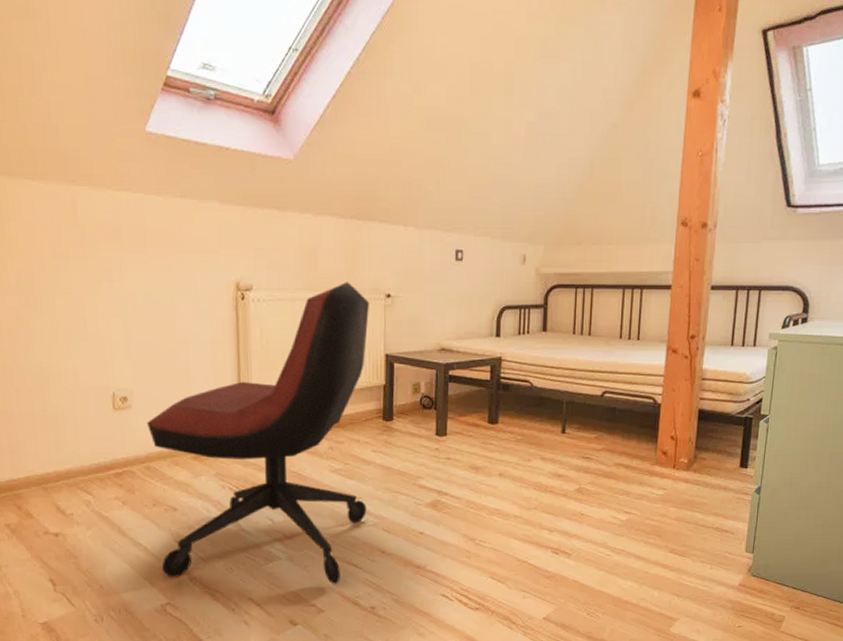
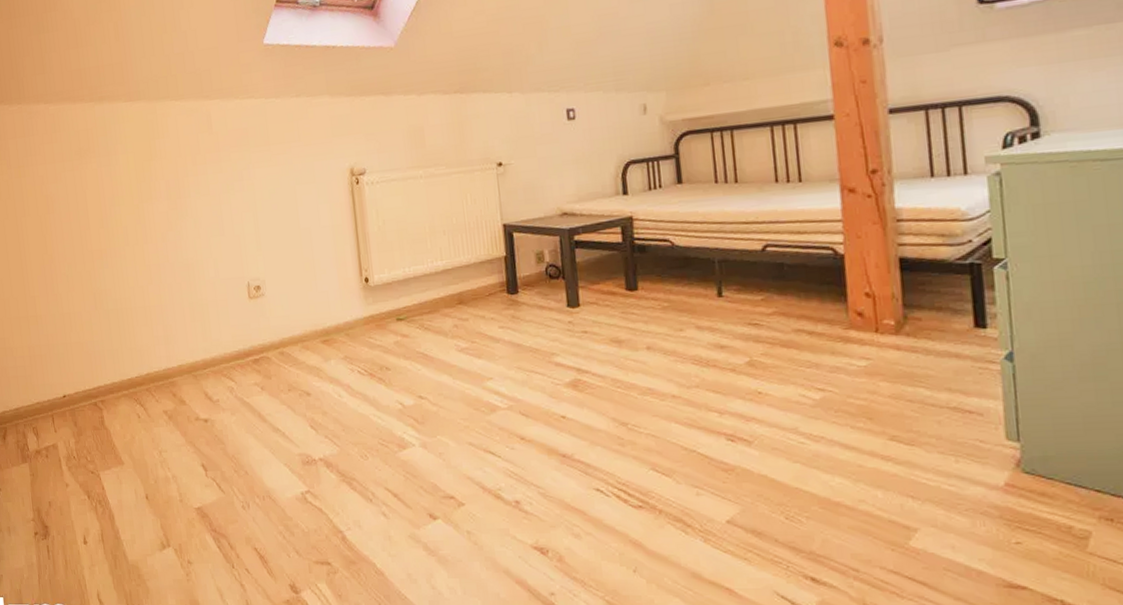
office chair: present [147,282,370,585] -> none [279,155,500,475]

